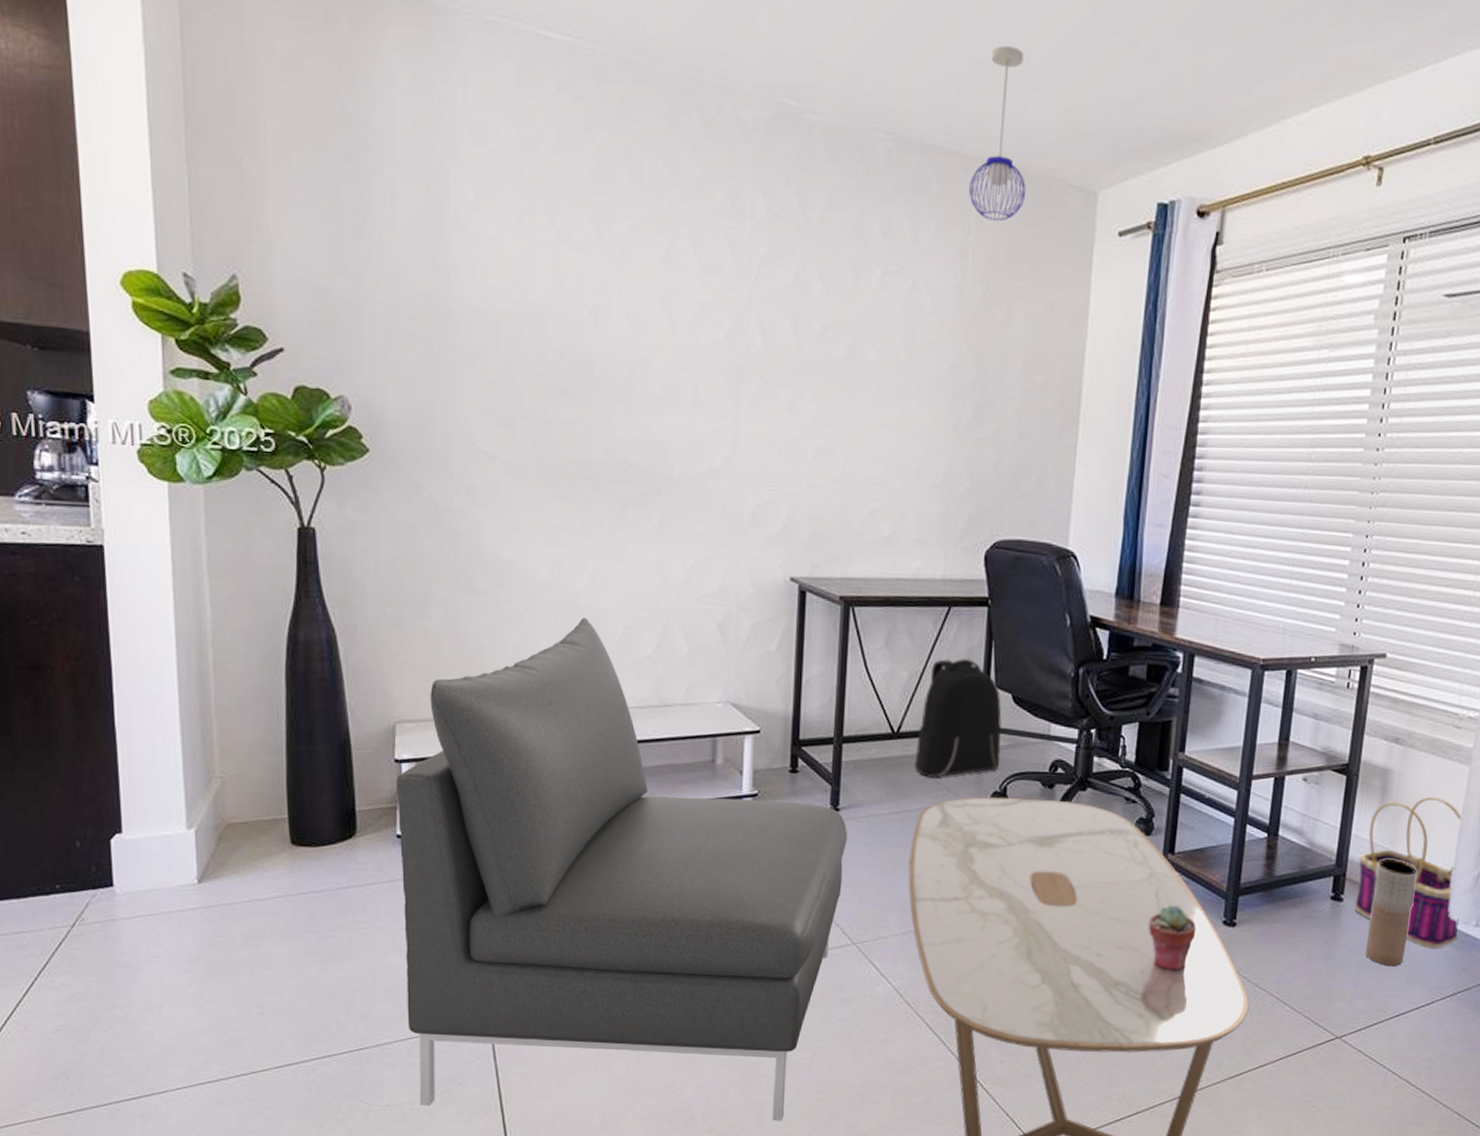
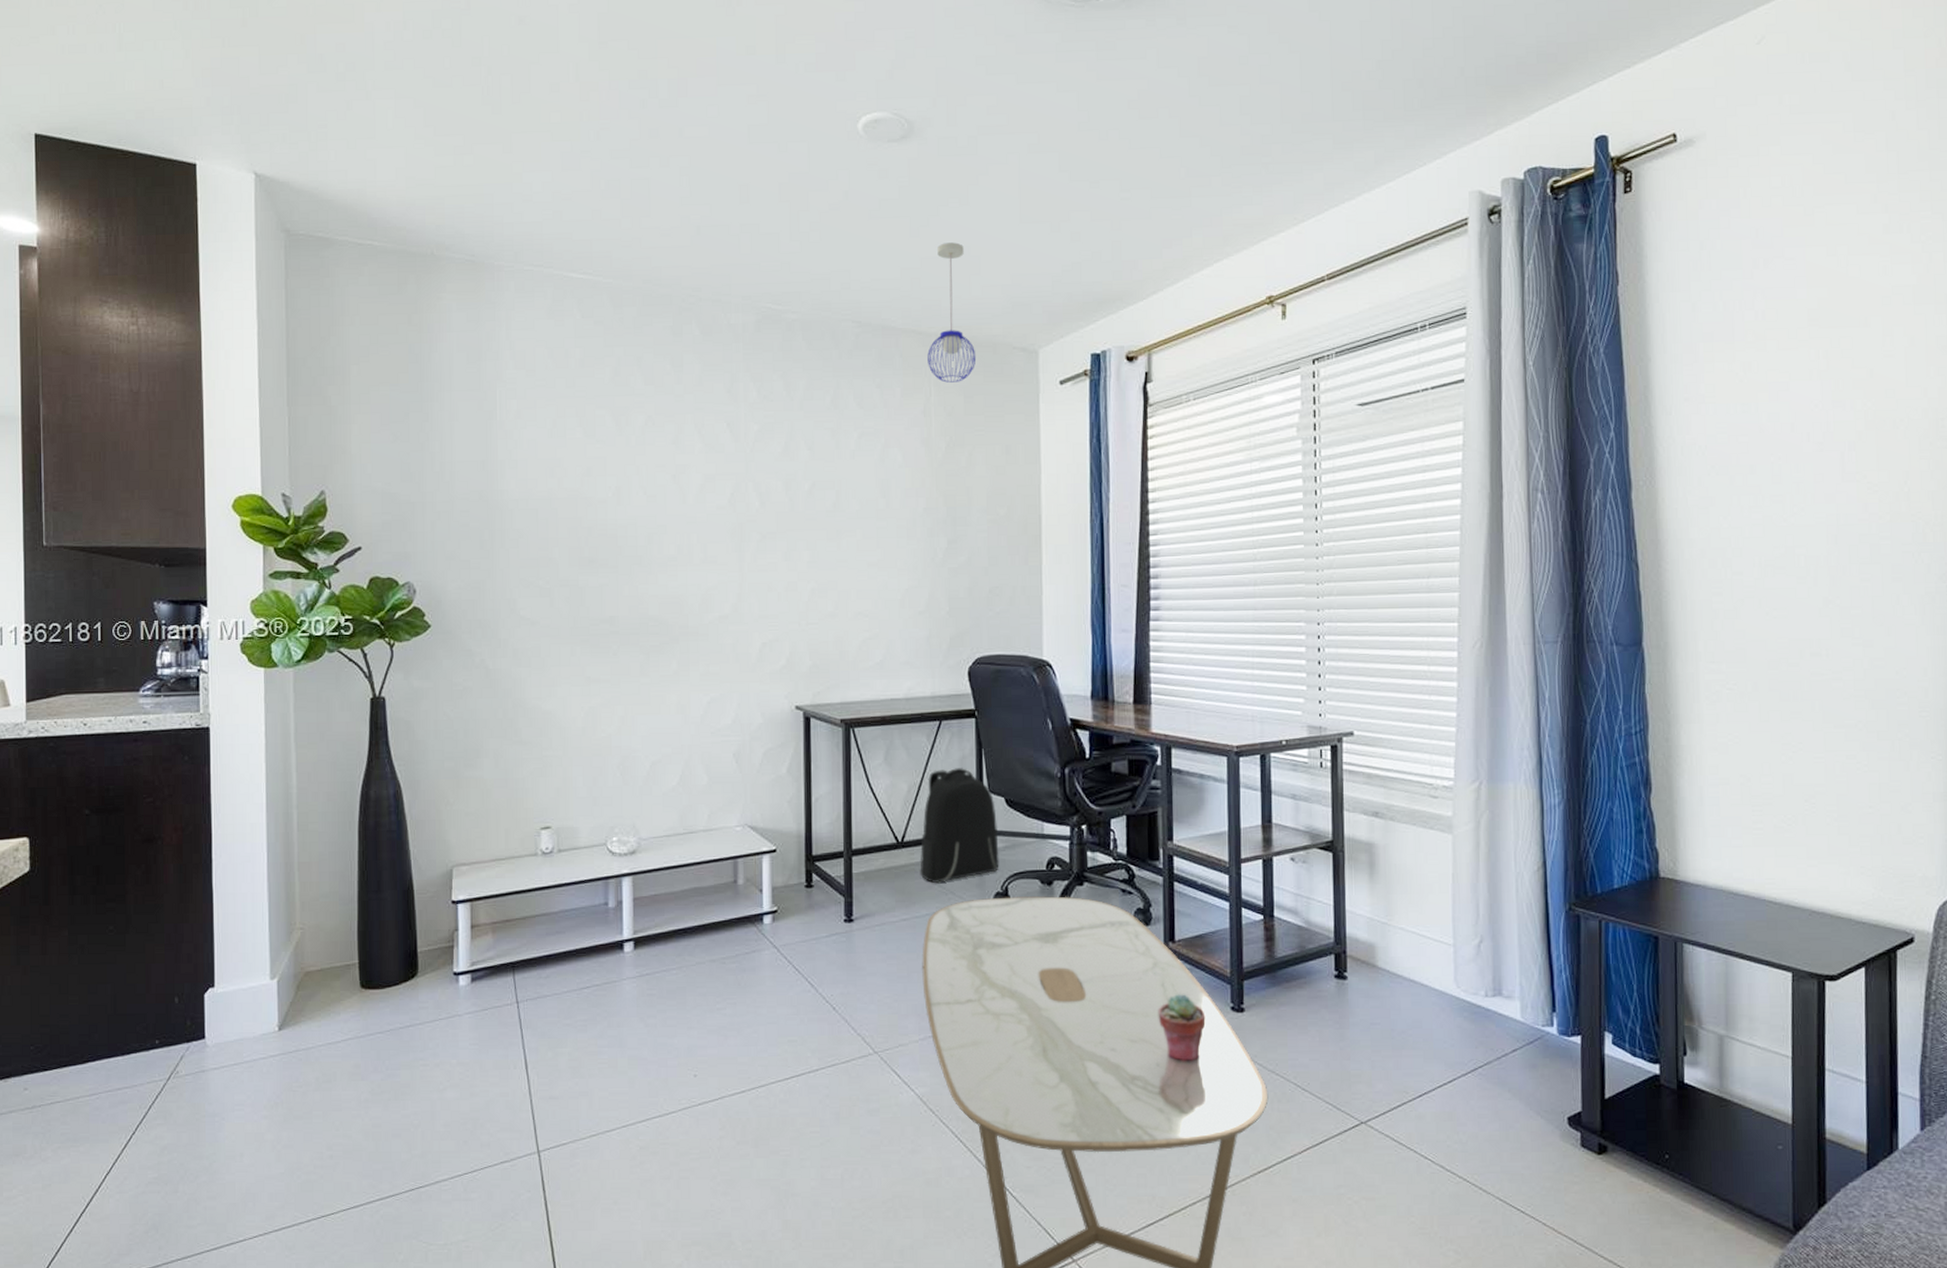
armchair: present [396,617,847,1121] -> none [453,757,862,1243]
basket: present [1354,796,1463,949] -> none [1357,867,1469,1023]
vase: present [1366,859,1417,967] -> none [1376,933,1418,1044]

